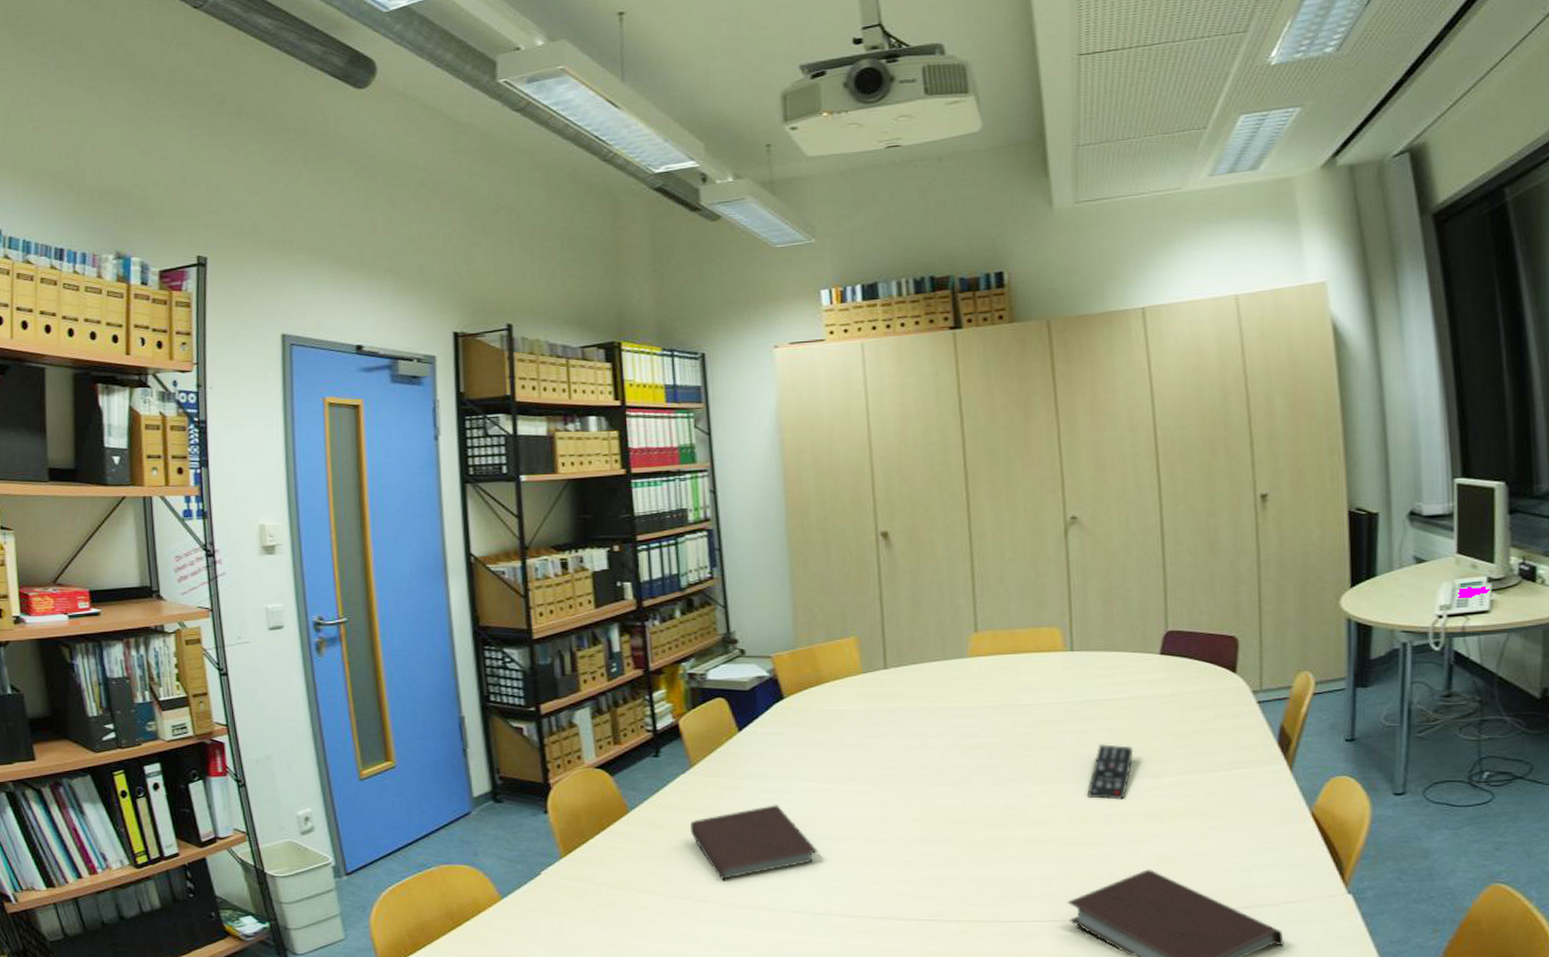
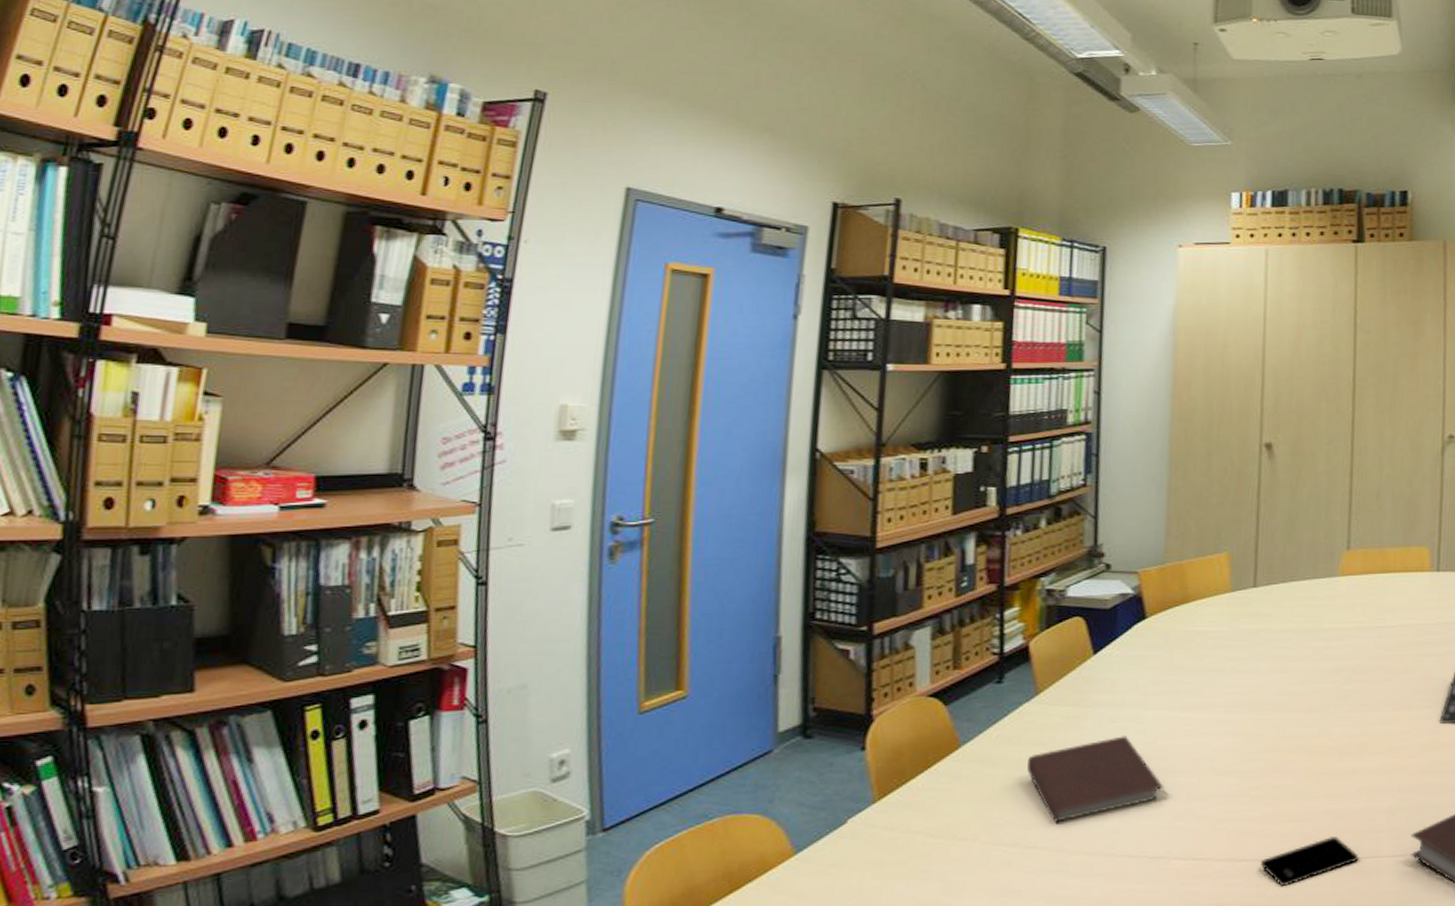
smartphone: none [918,901,1016,944] -> present [1260,836,1359,886]

